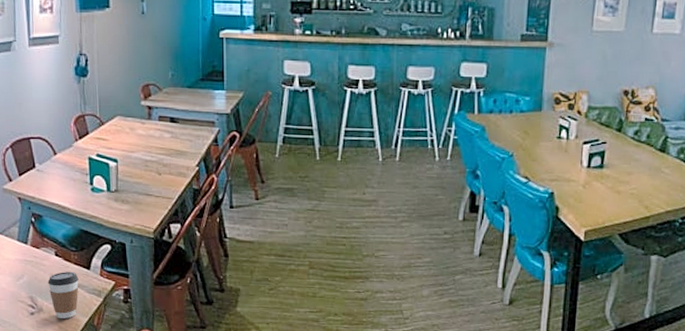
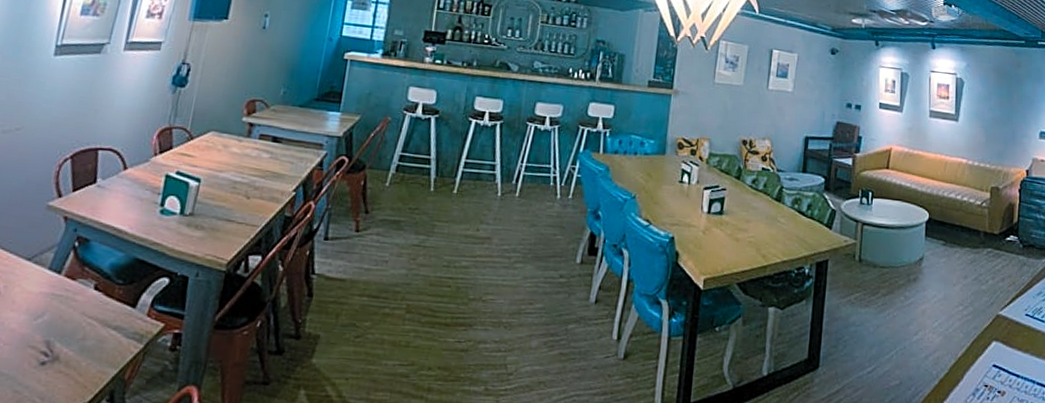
coffee cup: present [48,272,79,319] -> none [74,310,118,371]

